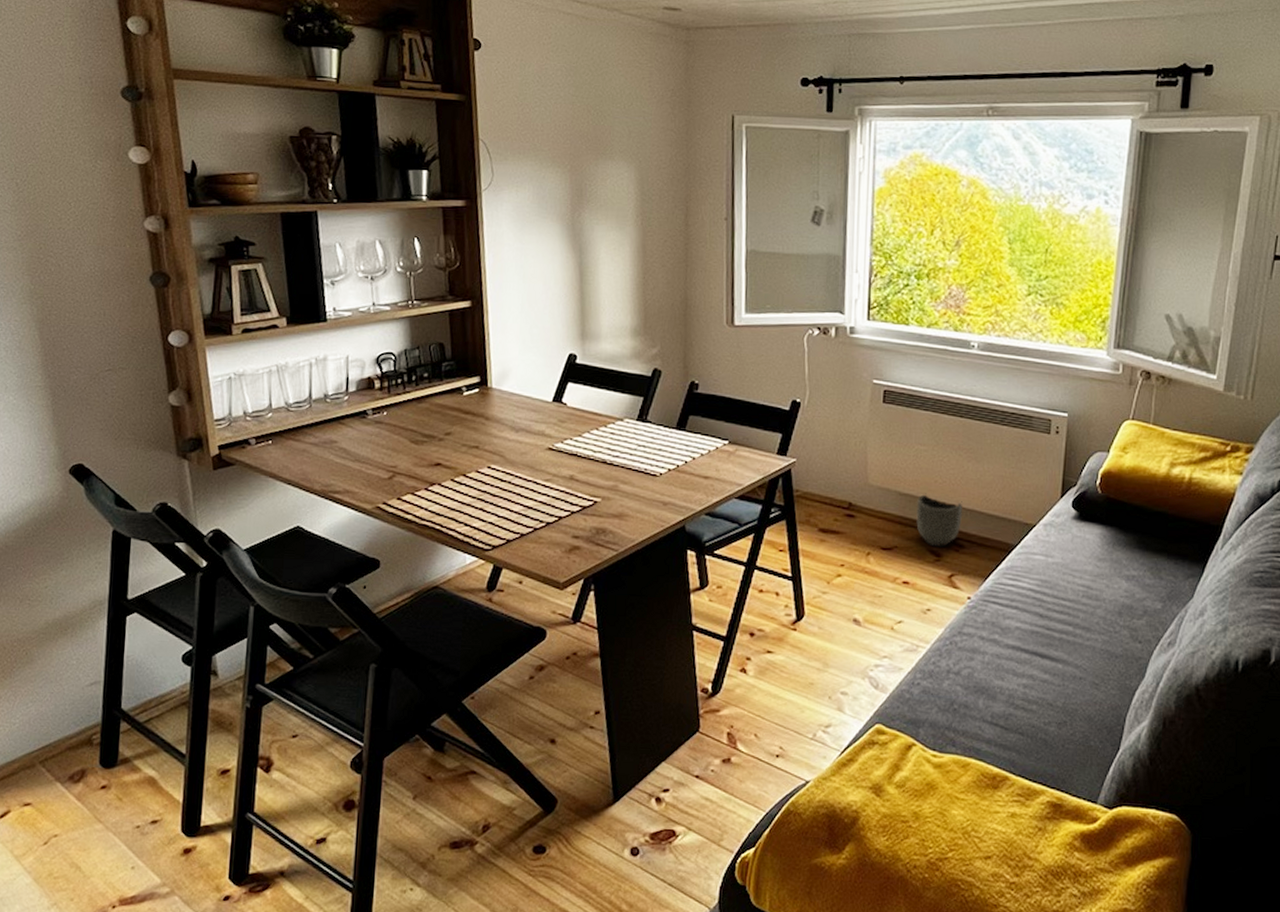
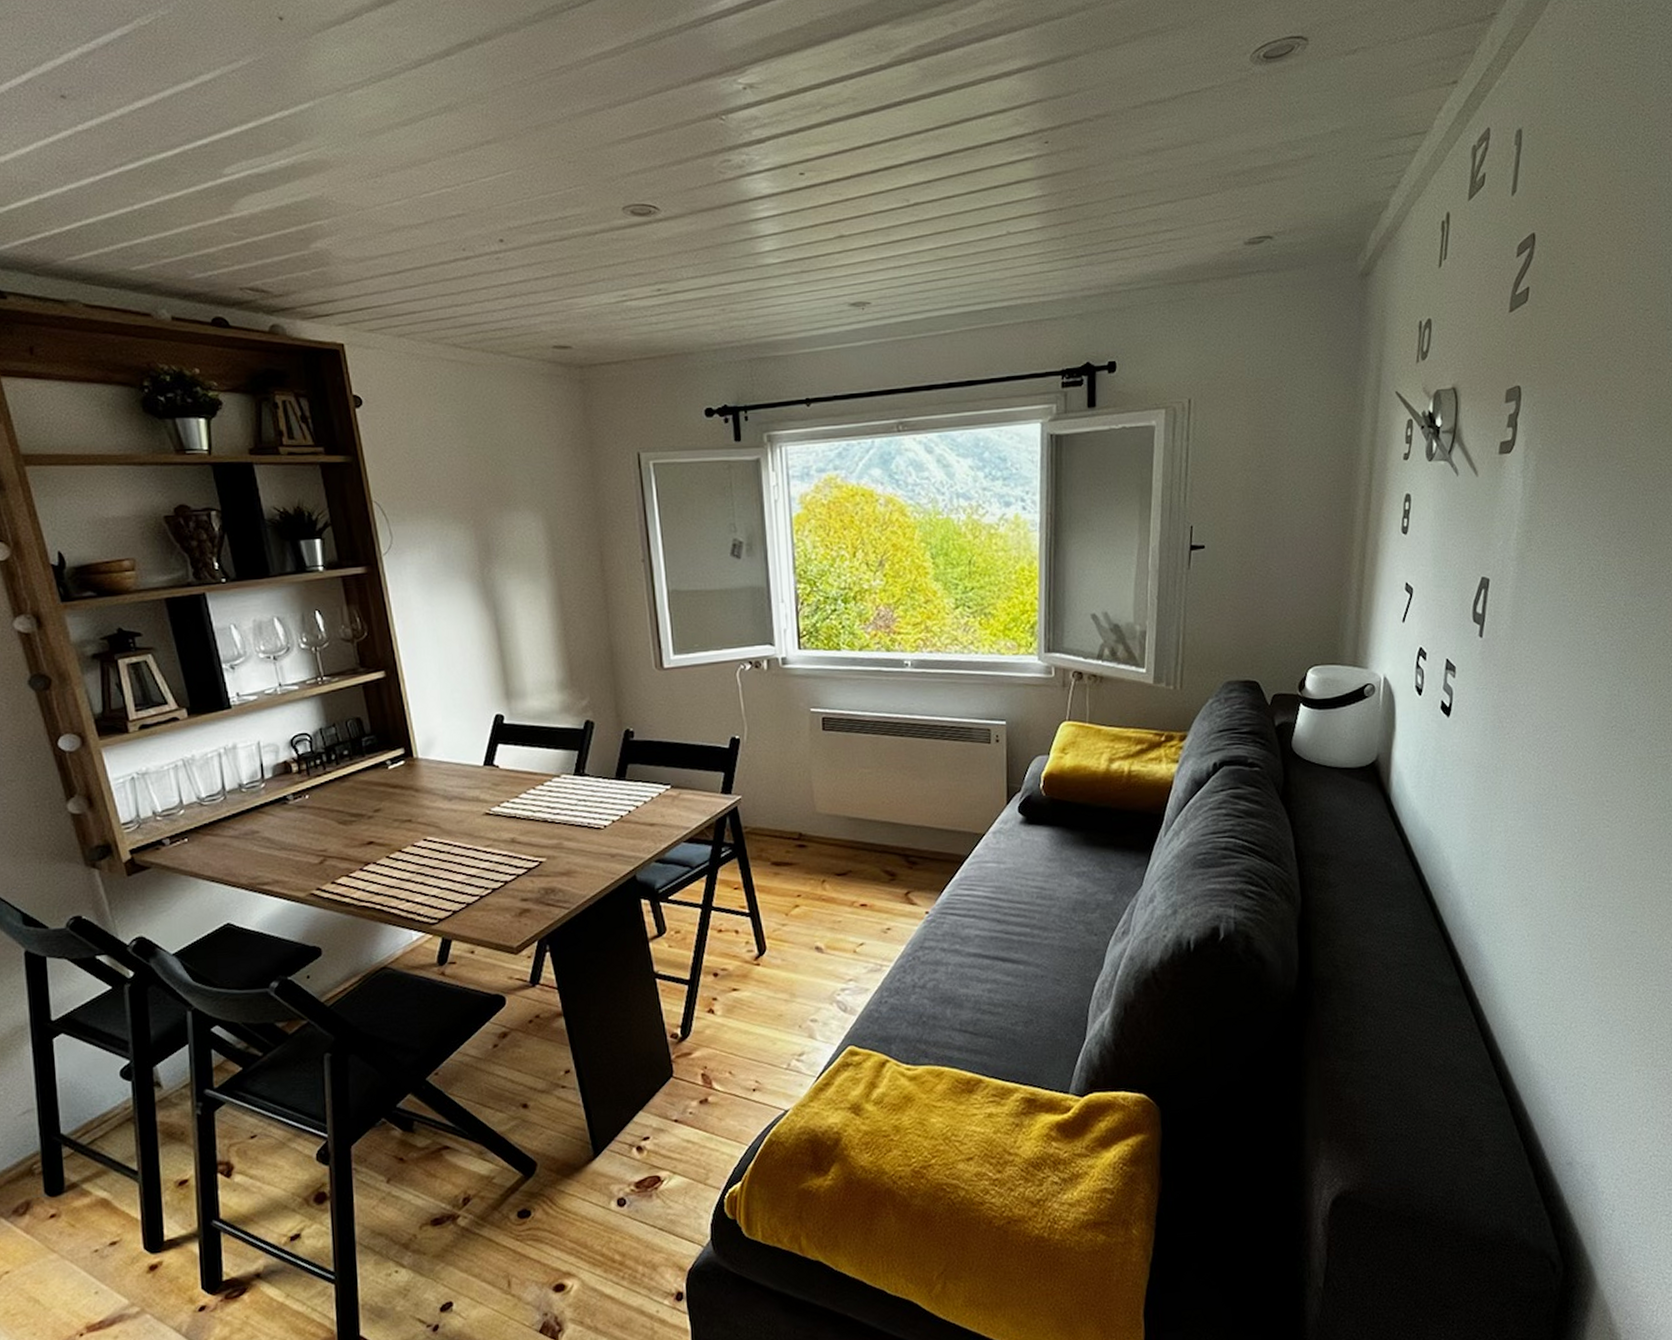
planter: present [916,493,962,547] -> none [865,815,912,867]

